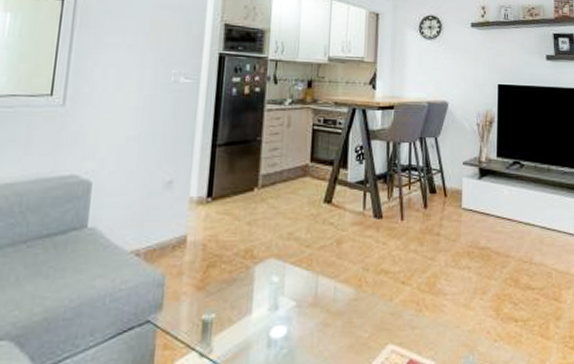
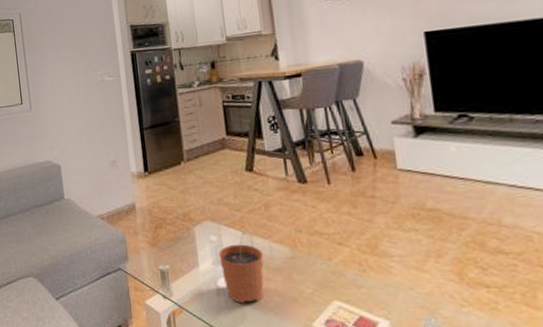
plant pot: none [277,269,326,356] -> present [218,230,264,304]

